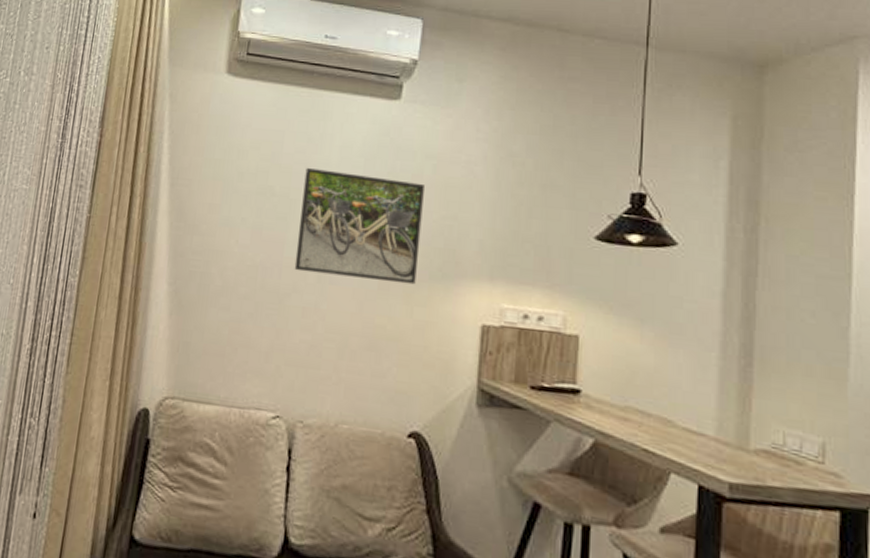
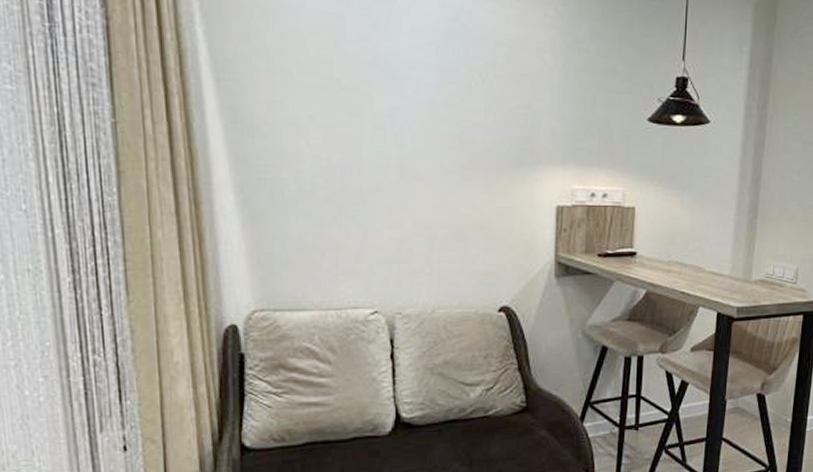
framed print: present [294,167,426,285] -> none [374,56,499,174]

